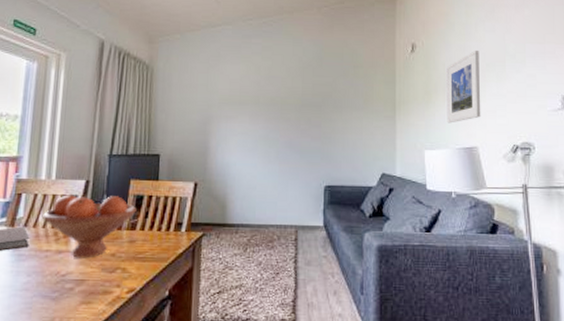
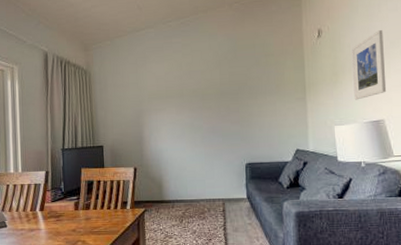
fruit bowl: present [42,195,137,258] -> none [15,182,89,234]

